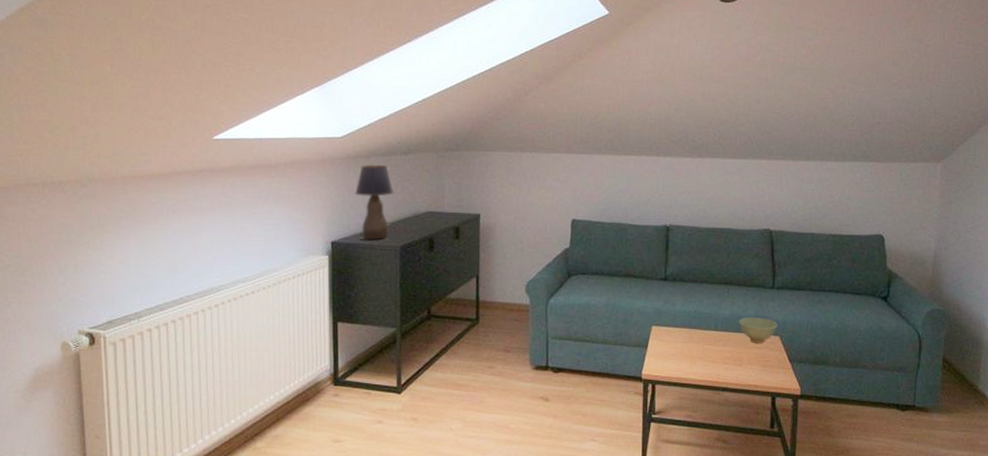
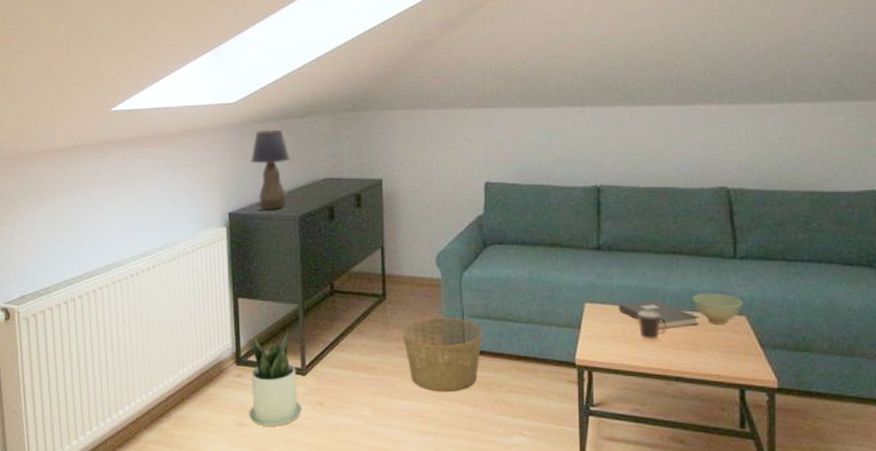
planter: none [344,354,397,441] -> present [249,332,303,427]
basket: none [492,339,564,405] -> present [402,317,483,392]
book: none [679,322,743,348] -> present [619,299,698,330]
mug: none [694,332,718,357] -> present [637,311,667,341]

